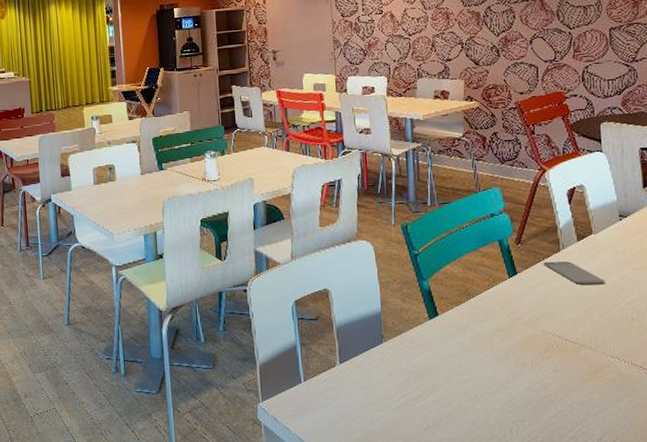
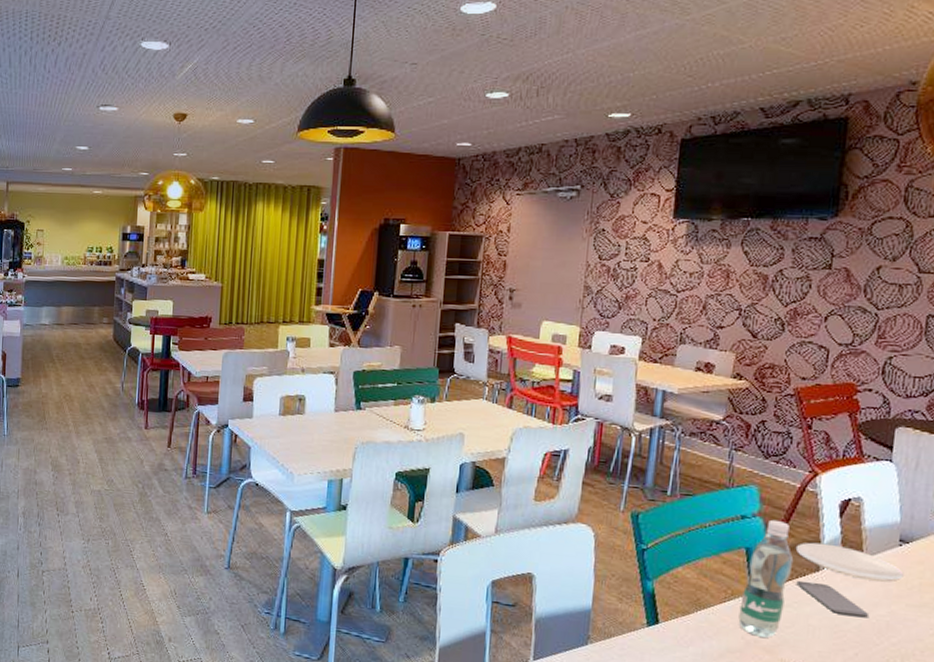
bottle: none [501,213,539,314] -> present [738,519,794,638]
plate: none [538,227,627,253] -> present [795,542,904,583]

